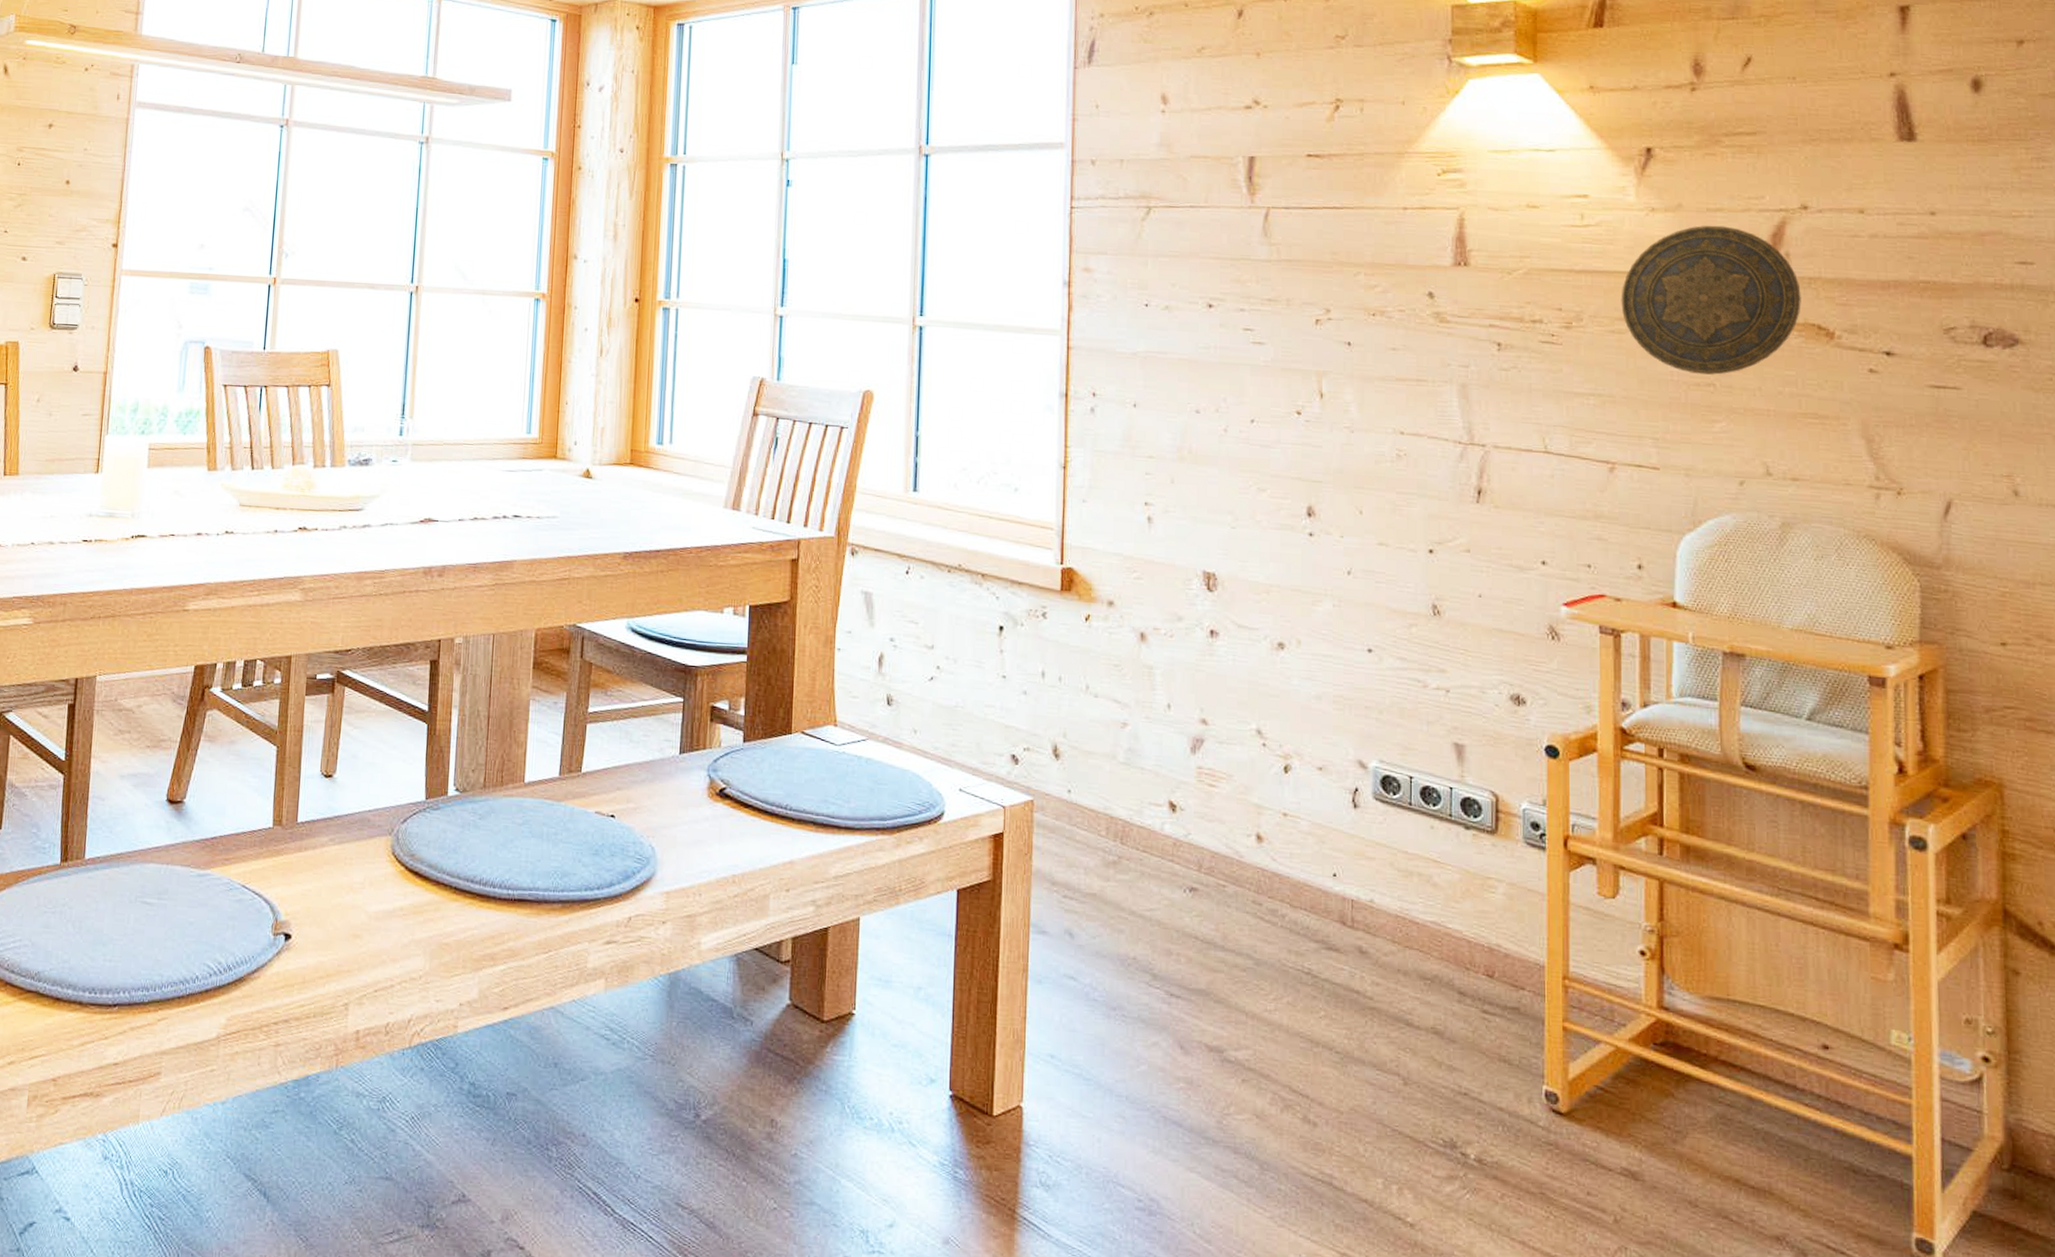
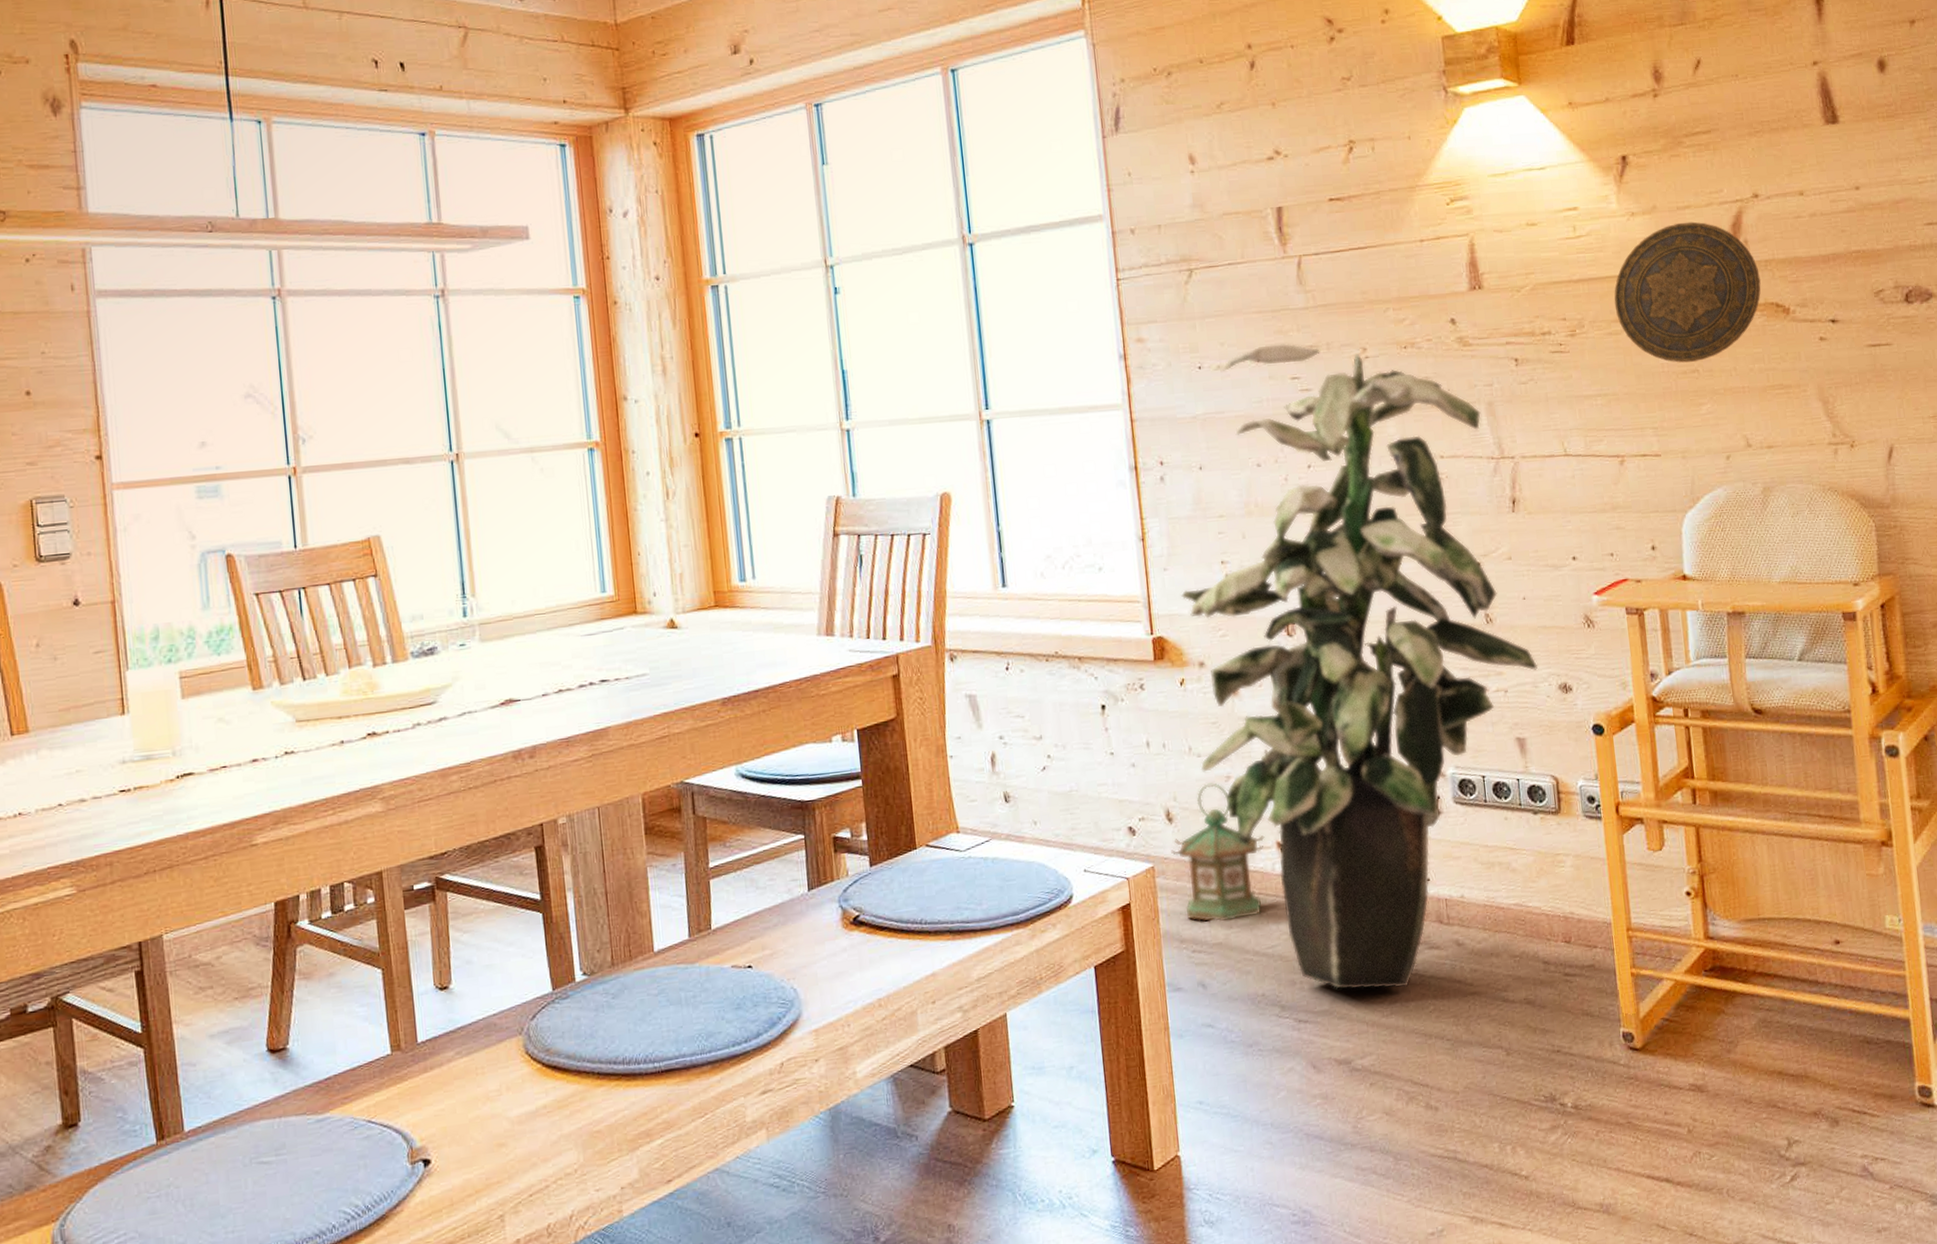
lantern: none [1053,726,1157,874] -> present [1171,782,1265,922]
indoor plant: none [1096,293,1489,985] -> present [1181,343,1538,990]

